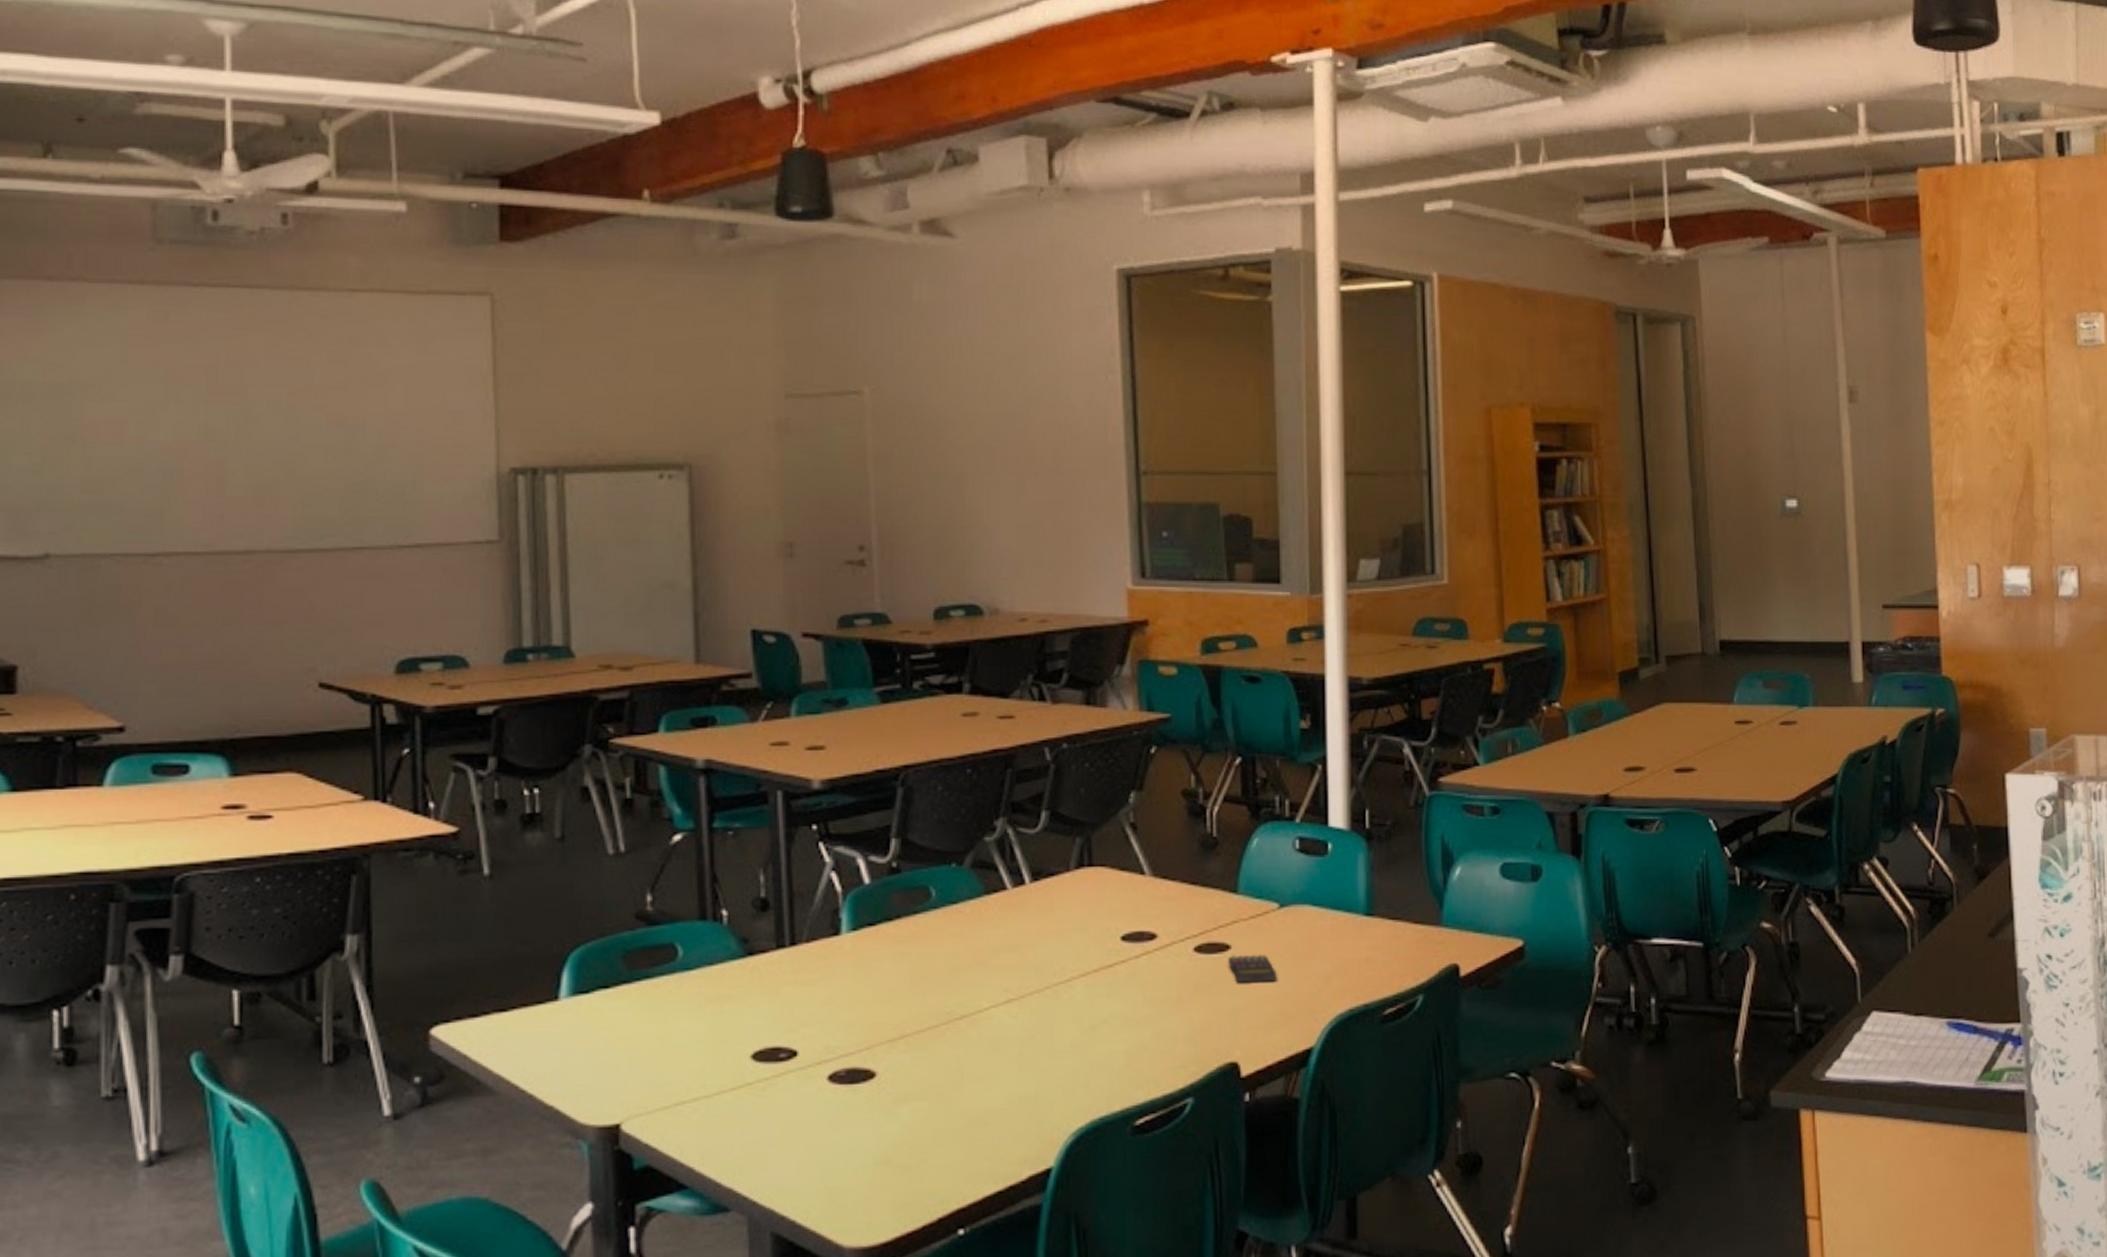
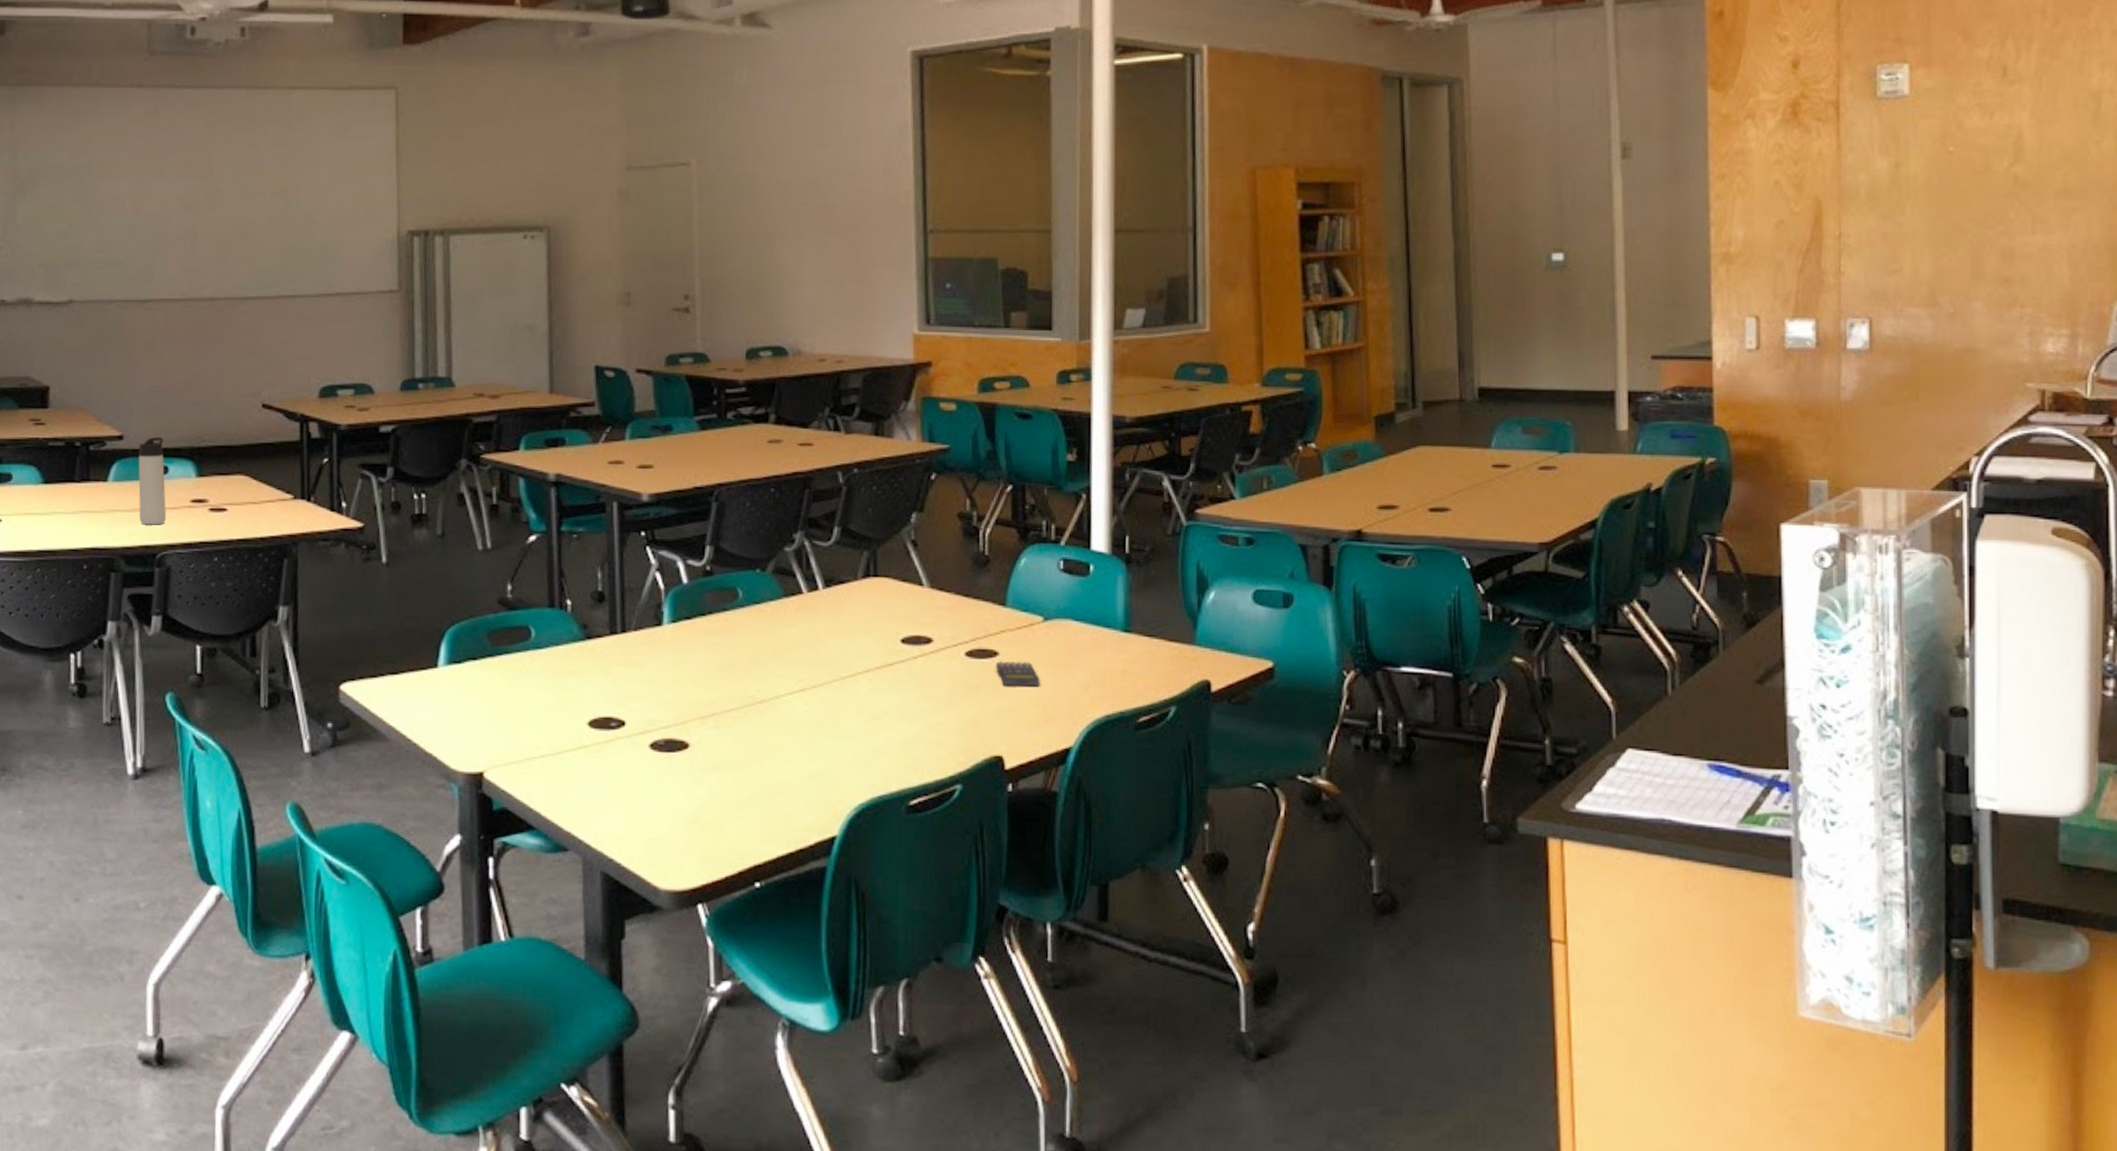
thermos bottle: none [146,728,187,840] -> present [138,437,166,525]

